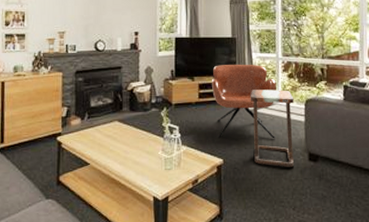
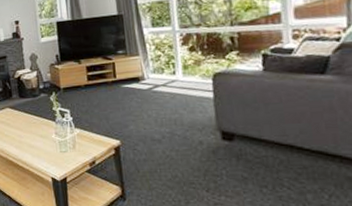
armchair: present [211,64,276,139] -> none [99,40,179,119]
side table: present [250,90,295,167] -> none [144,65,205,147]

